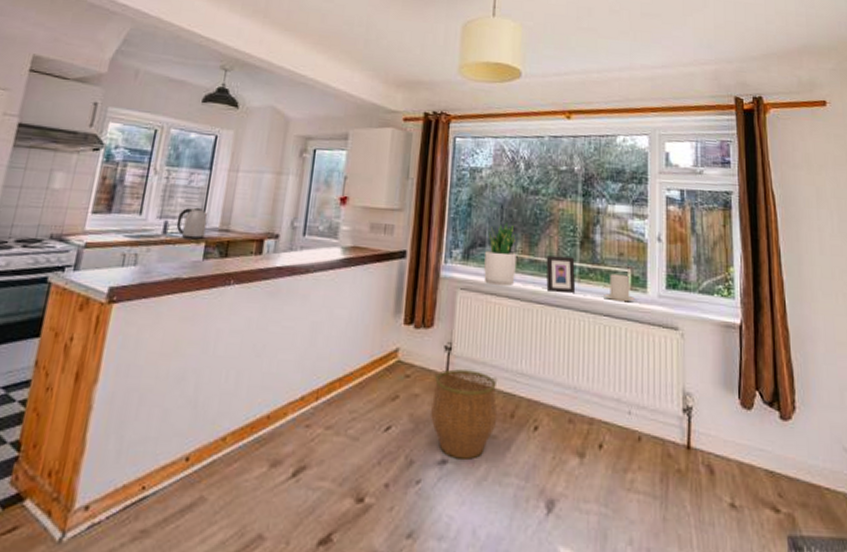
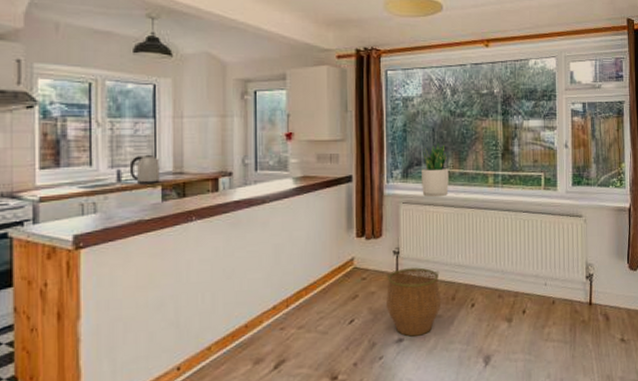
picture frame: present [546,255,576,294] -> none [474,167,500,198]
candle: present [604,273,636,303] -> none [523,177,549,200]

